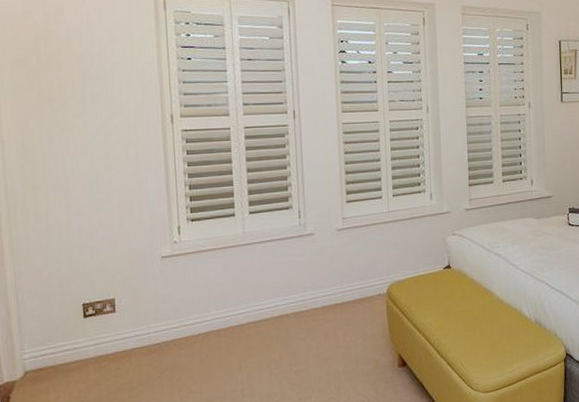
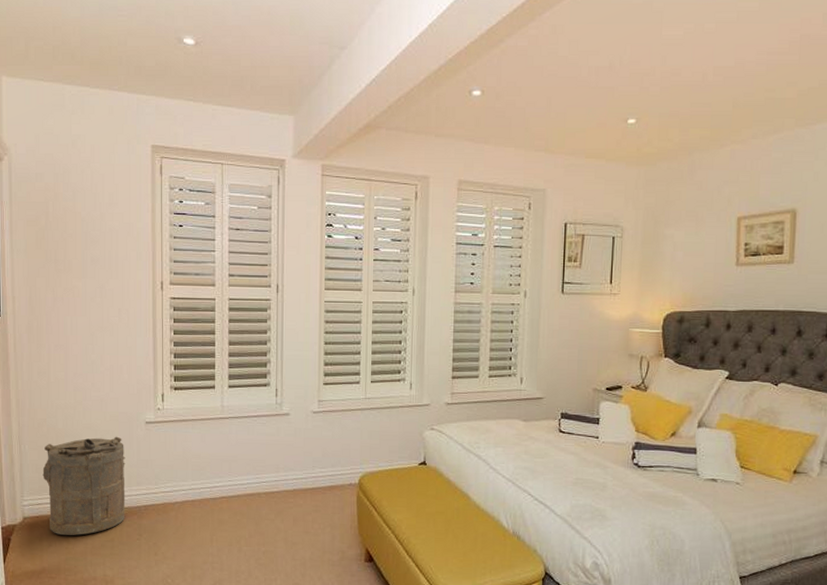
laundry hamper: none [45,274,144,385] -> present [42,436,126,536]

